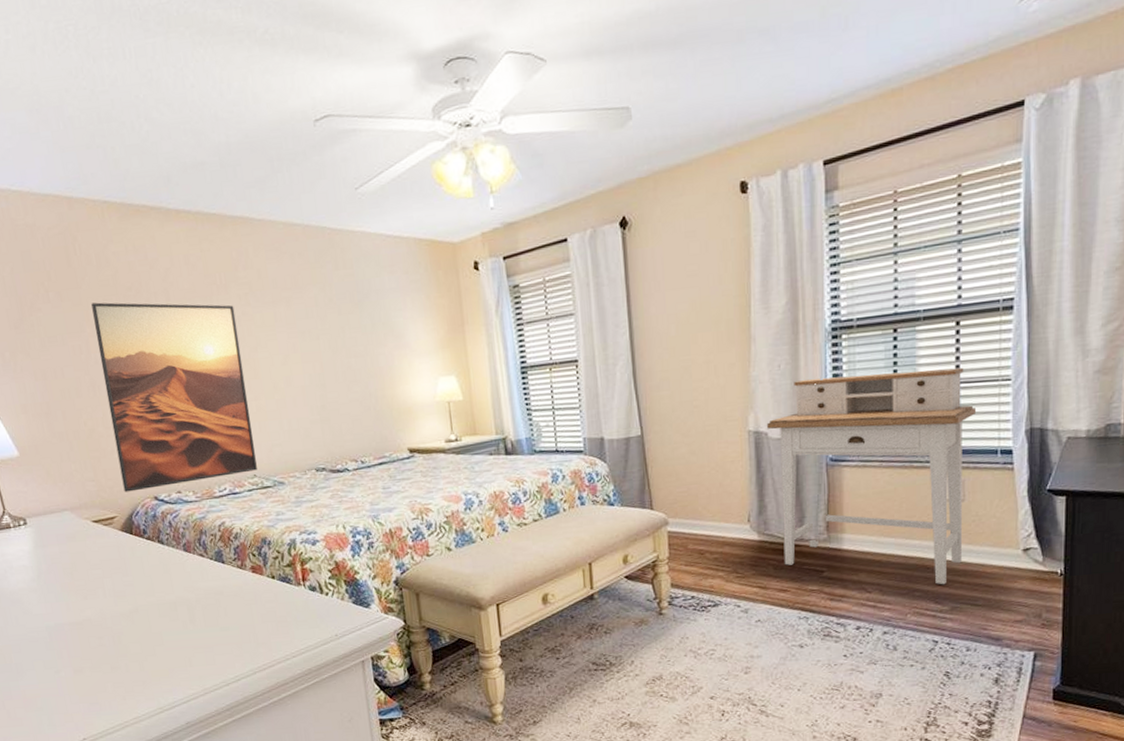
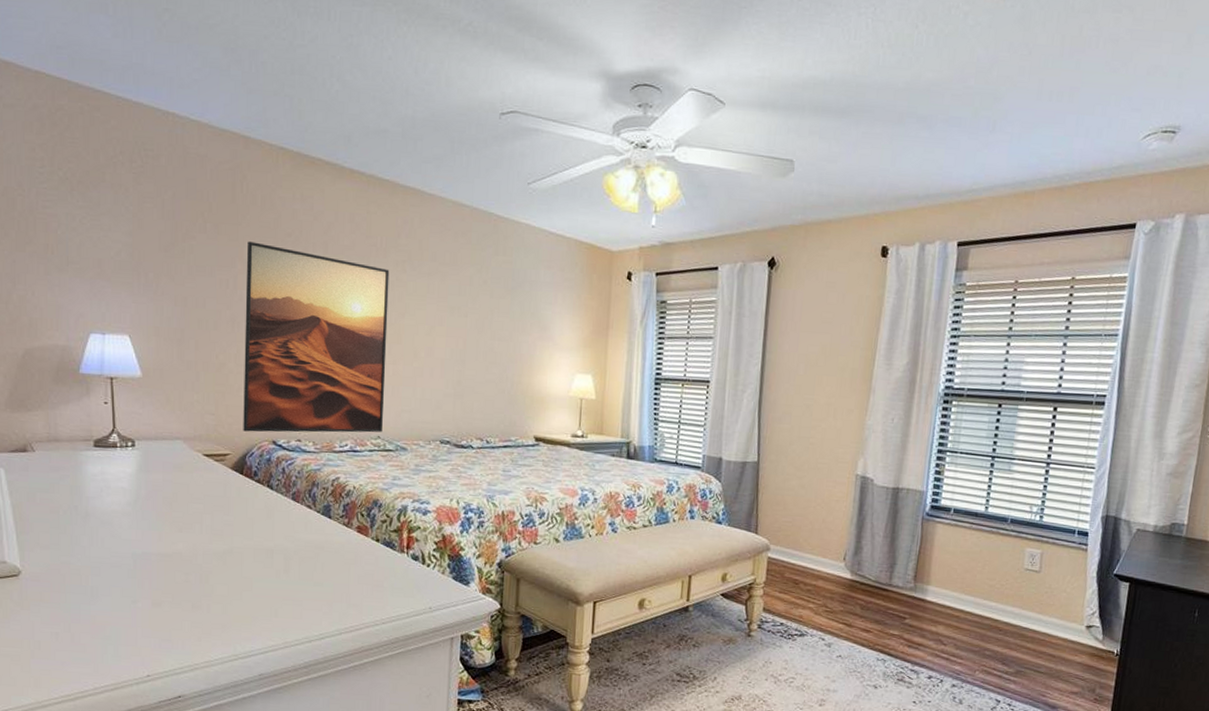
desk: present [767,367,977,585] -> none [871,435,1062,648]

